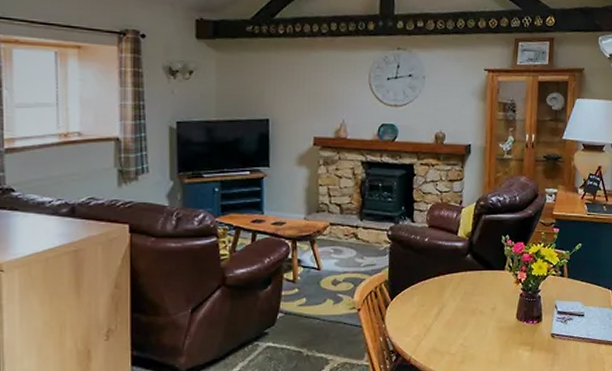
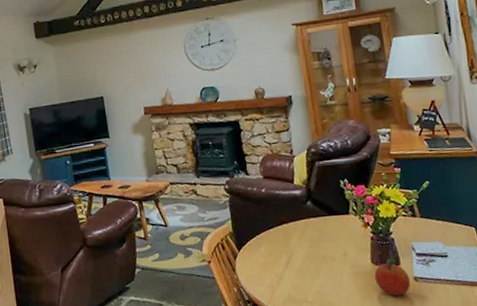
fruit: none [516,315,548,351] -> present [374,258,411,296]

